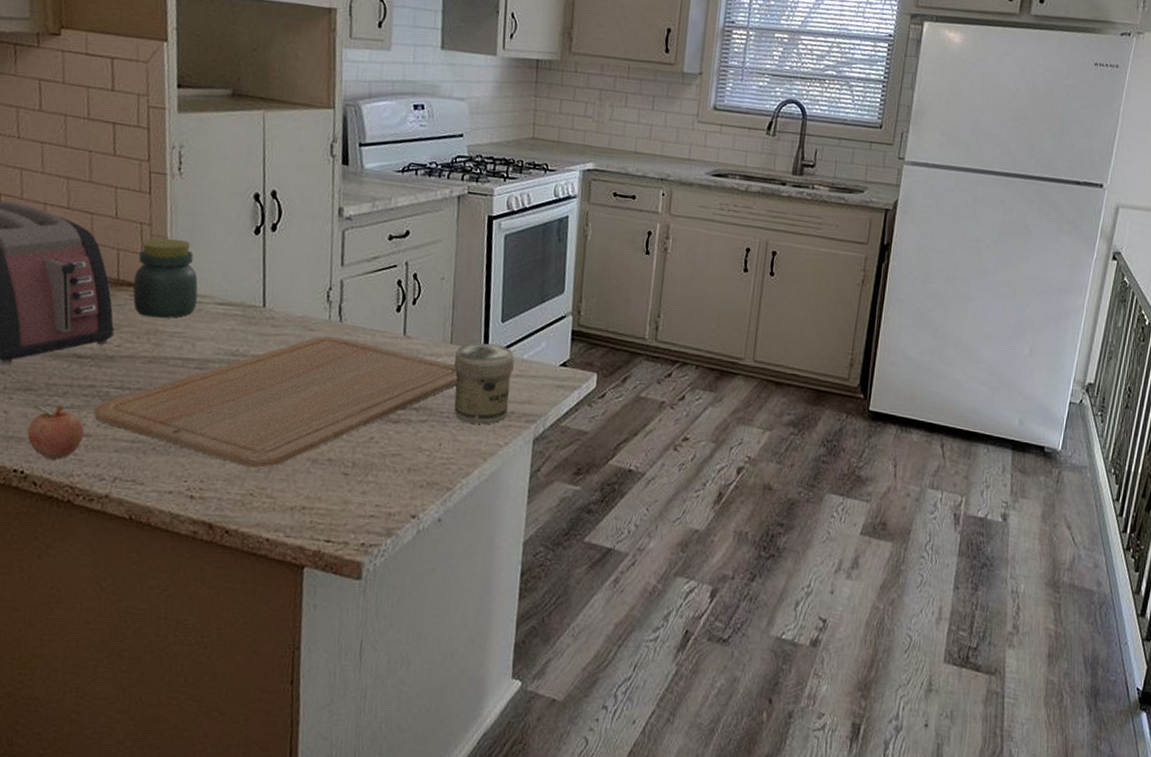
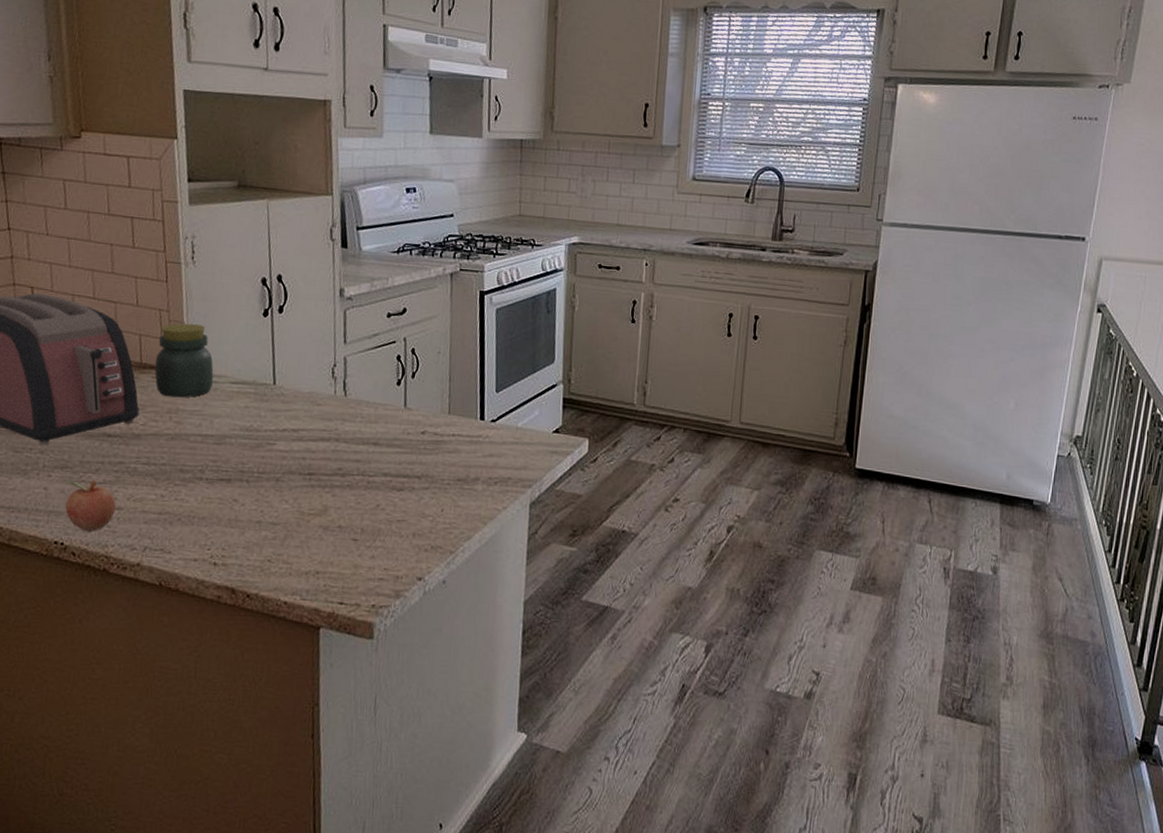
chopping board: present [93,335,458,468] -> none [123,410,456,536]
jar: present [454,343,515,425] -> none [453,412,510,490]

